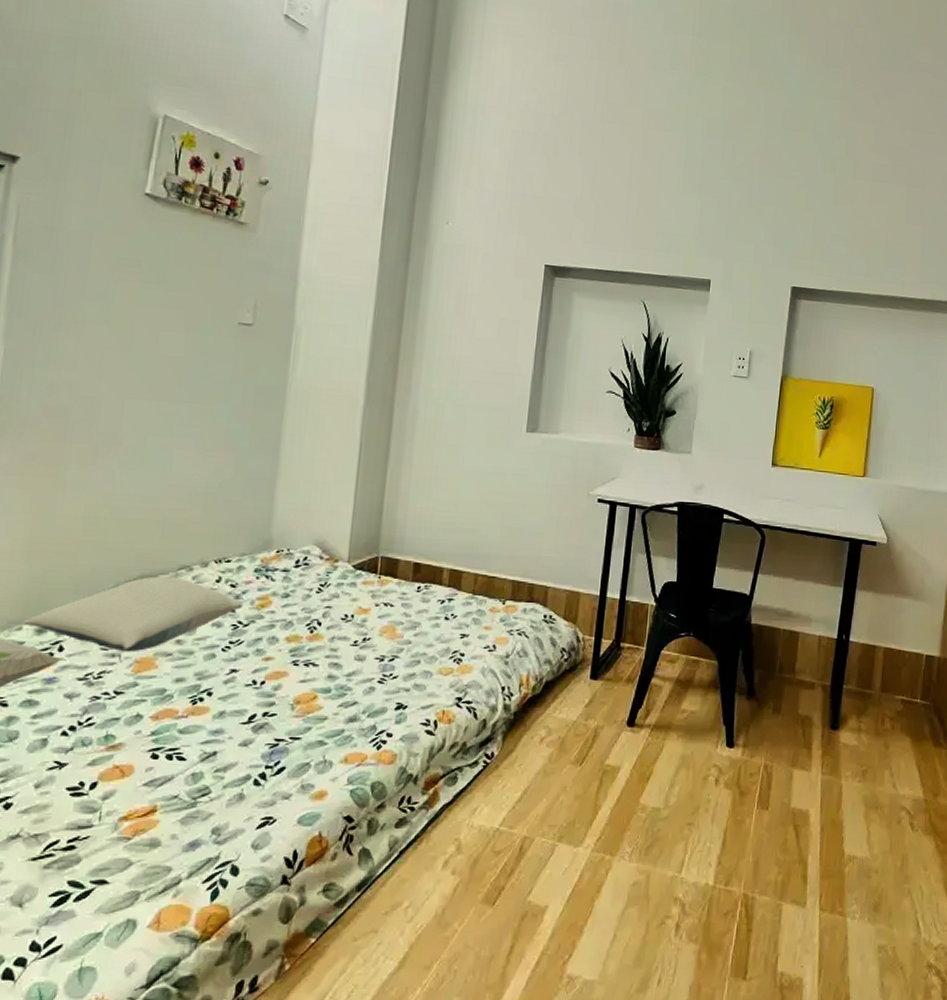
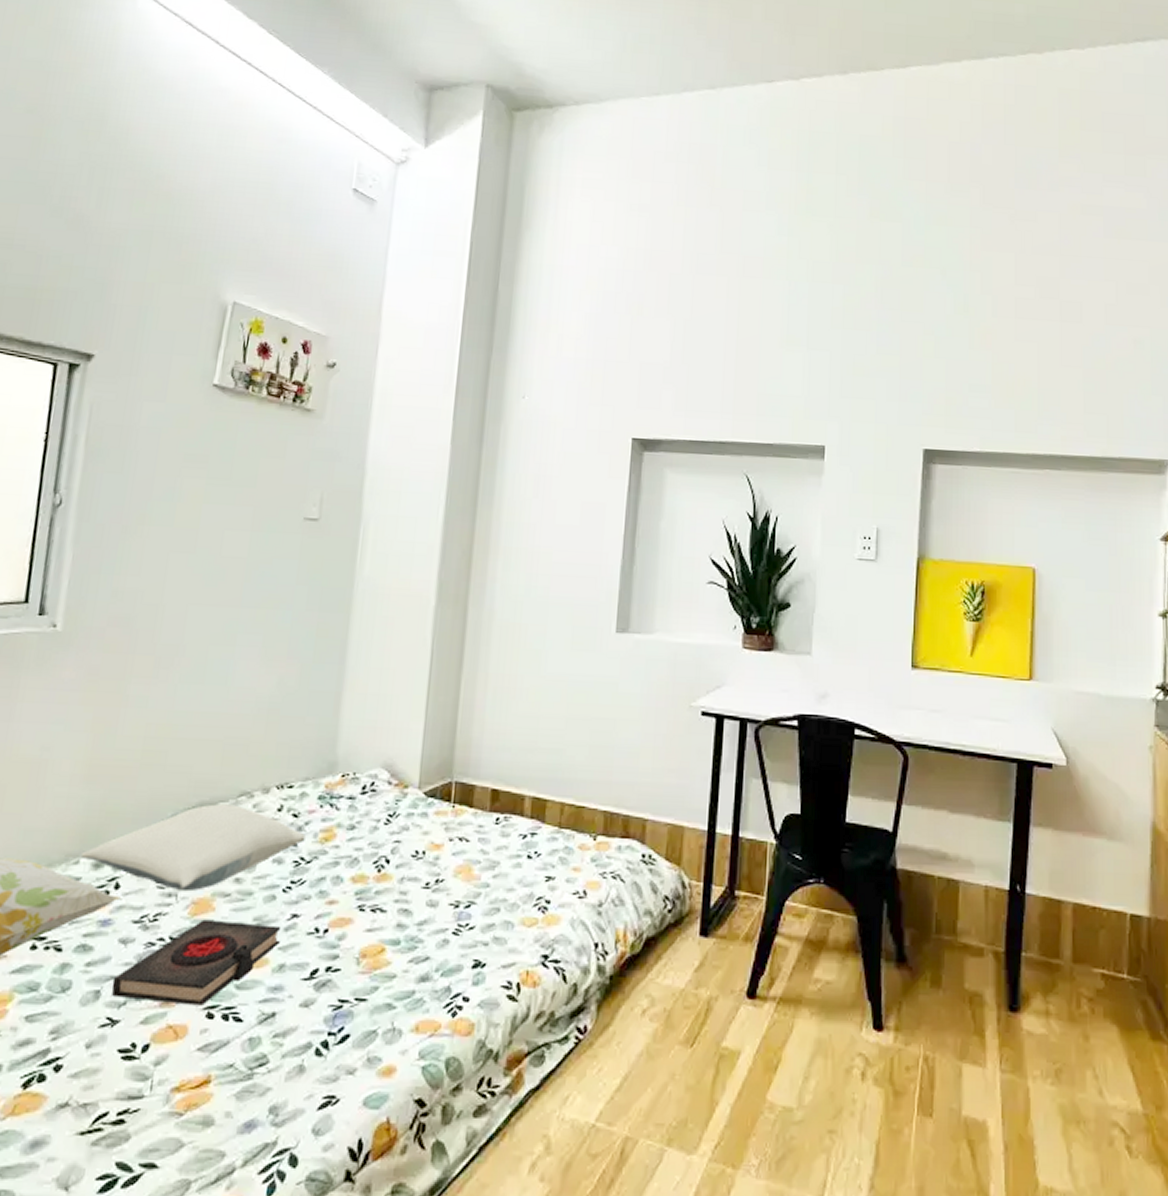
book: none [58,675,221,749] -> present [111,919,281,1006]

